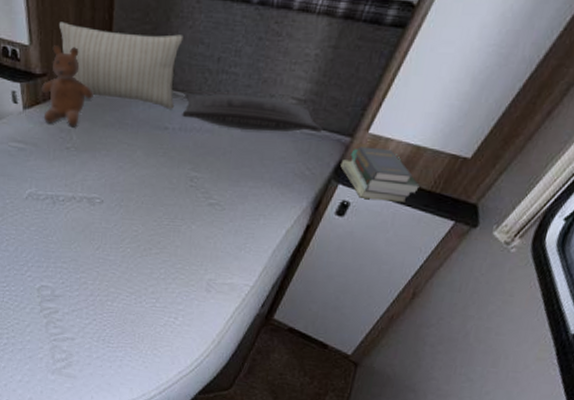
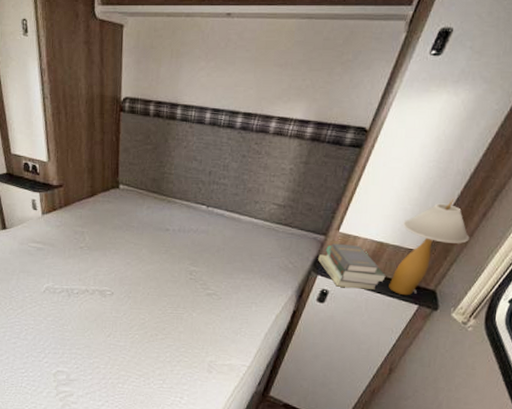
teddy bear: present [41,45,94,126] -> none [57,162,104,229]
pillow: present [58,21,183,109] -> none [73,142,179,214]
pillow: present [182,93,323,133] -> none [180,200,301,233]
table lamp: none [421,91,527,210] -> present [389,197,470,296]

